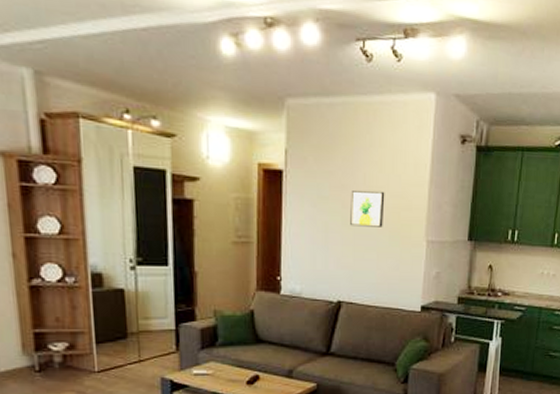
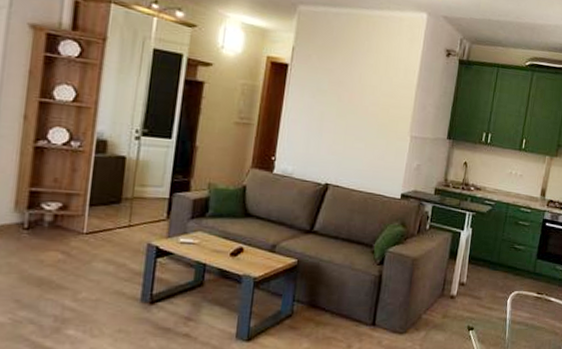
wall art: present [350,190,385,227] -> none [344,87,377,121]

